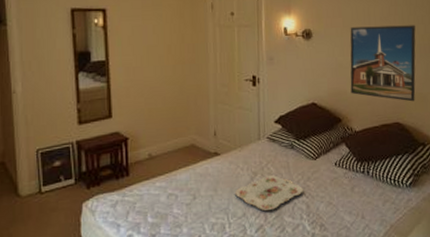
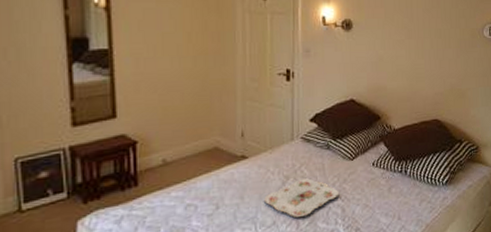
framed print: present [350,25,416,102] -> none [390,18,457,98]

